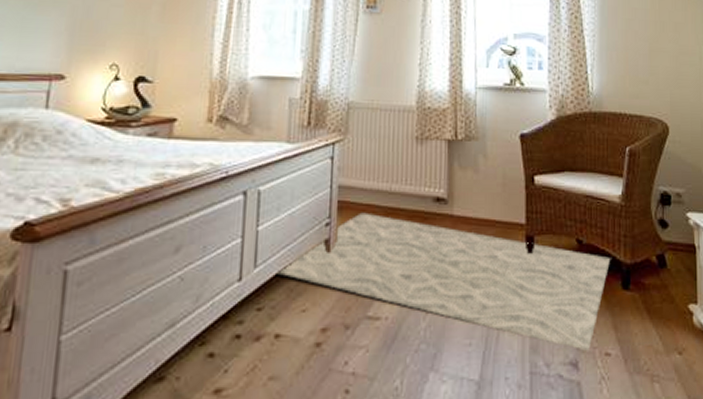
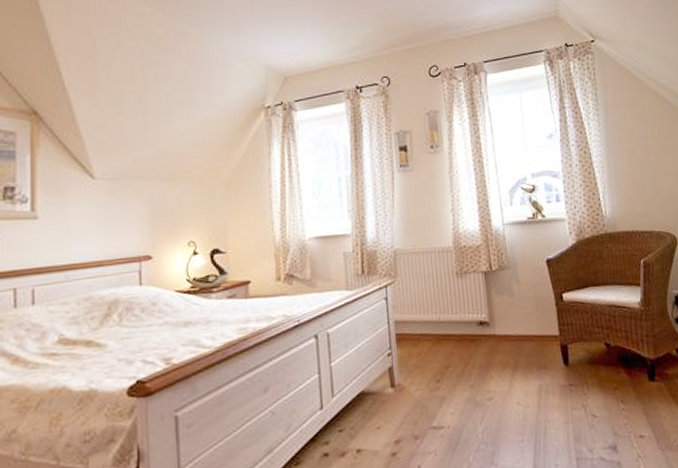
rug: present [276,212,611,351] -> none [351,341,637,436]

